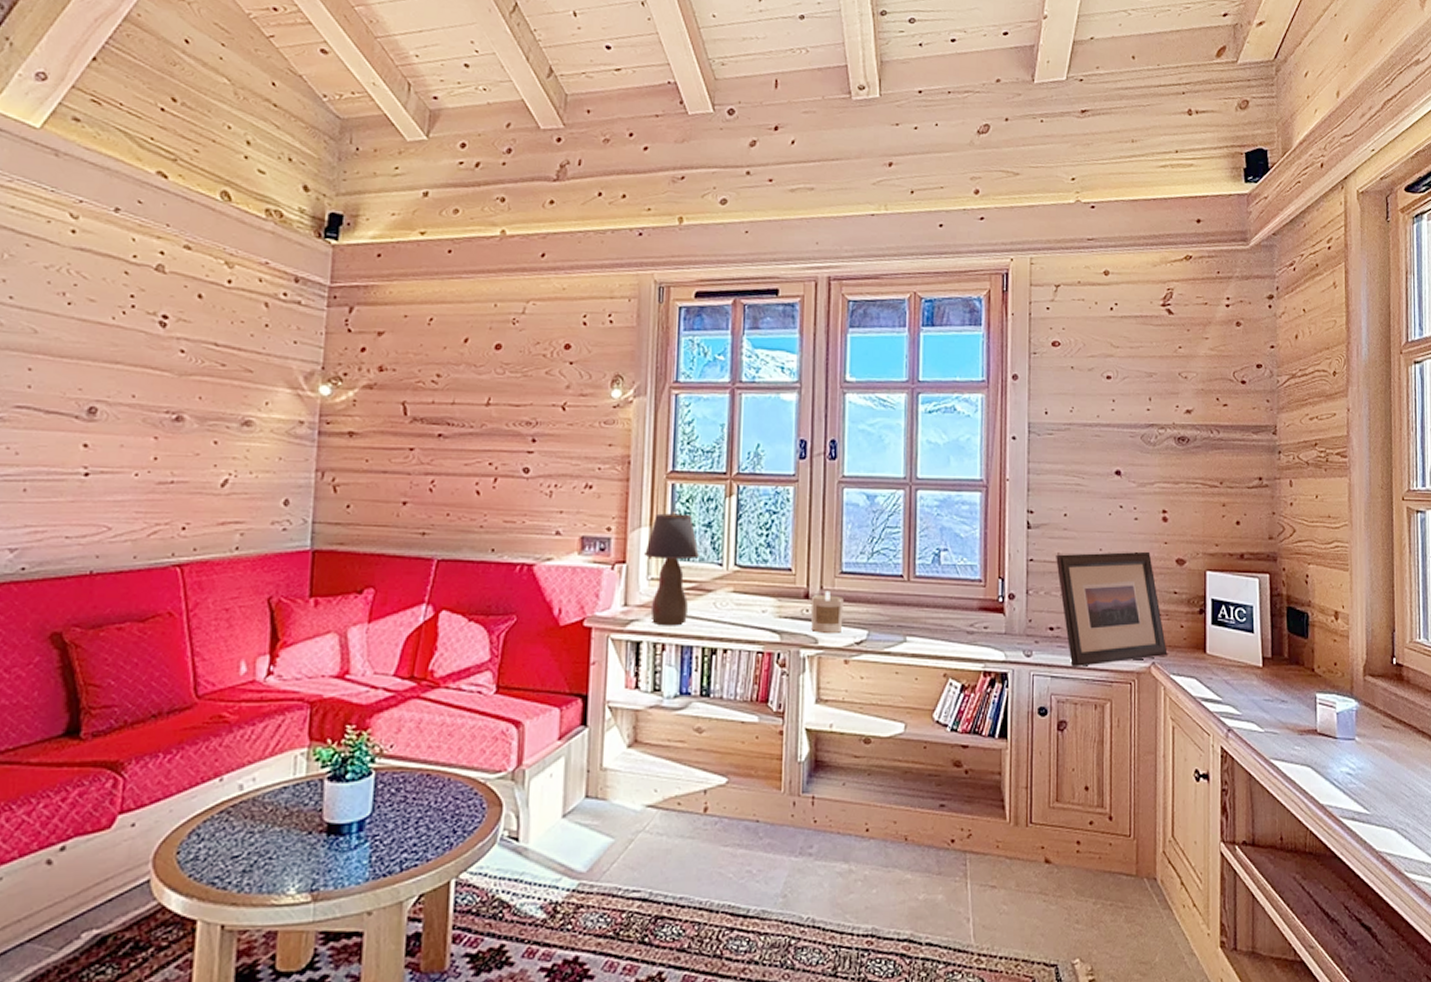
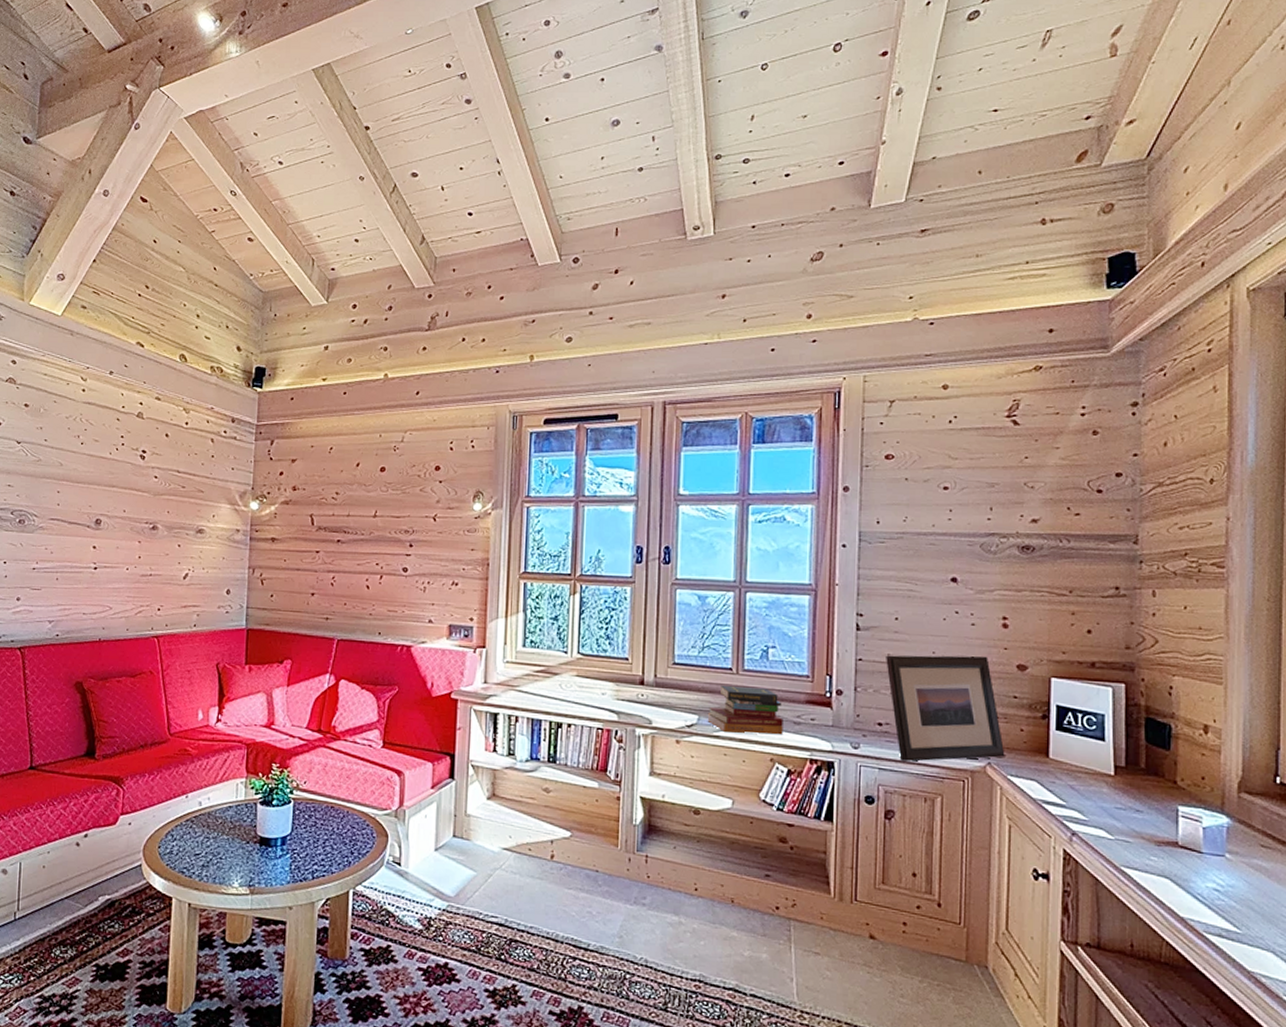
table lamp: present [645,512,701,626] -> none [501,606,548,702]
candle: present [810,590,844,635] -> none [645,679,676,717]
books: none [877,594,956,647] -> present [707,685,783,735]

